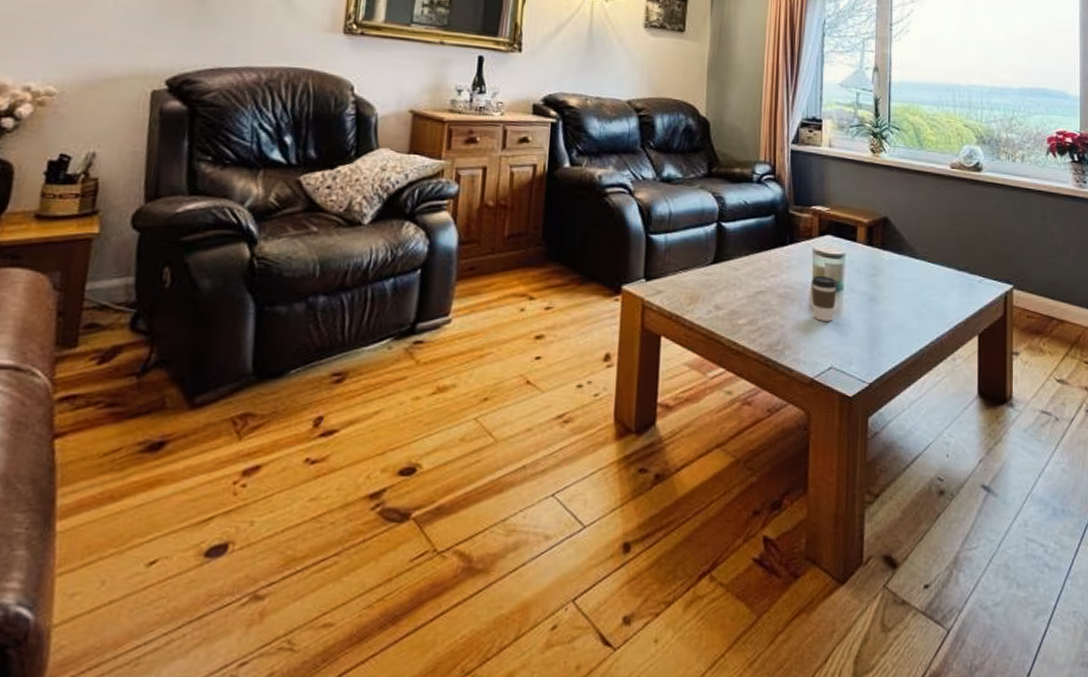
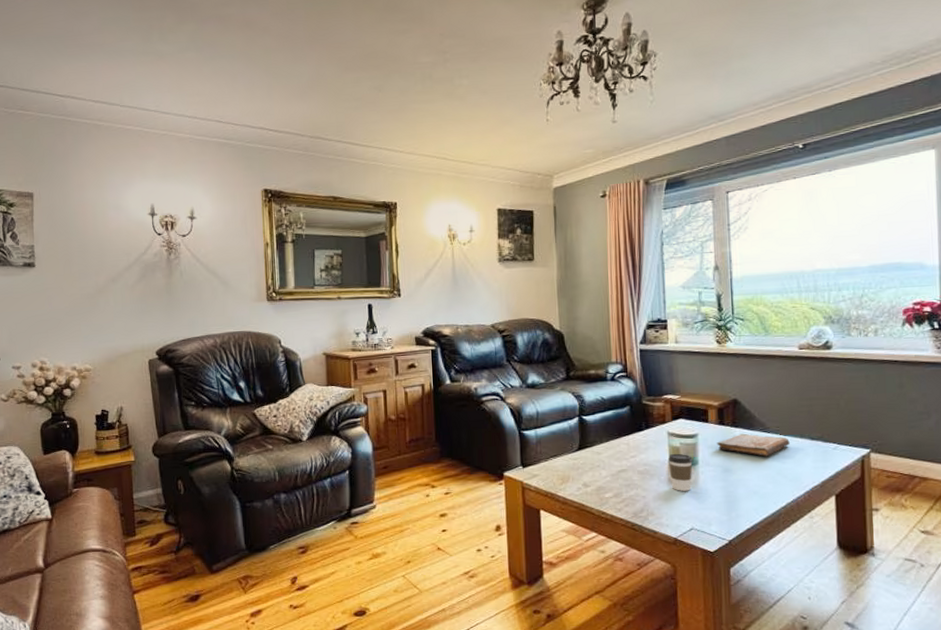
book: none [864,257,937,286] -> present [717,433,790,457]

